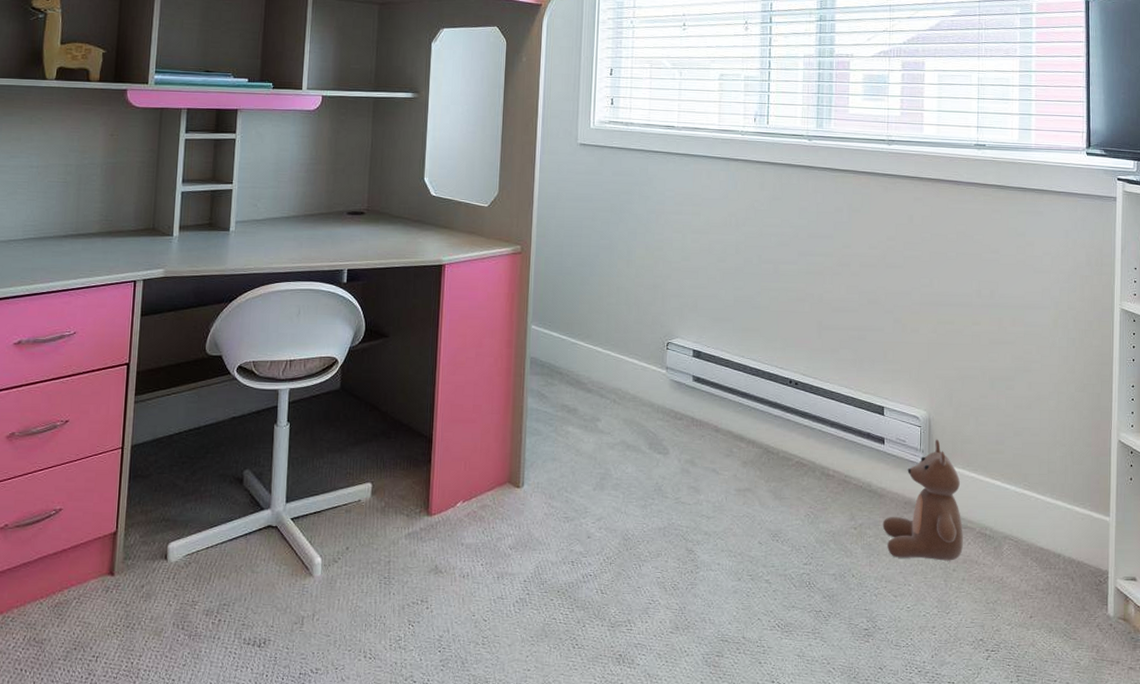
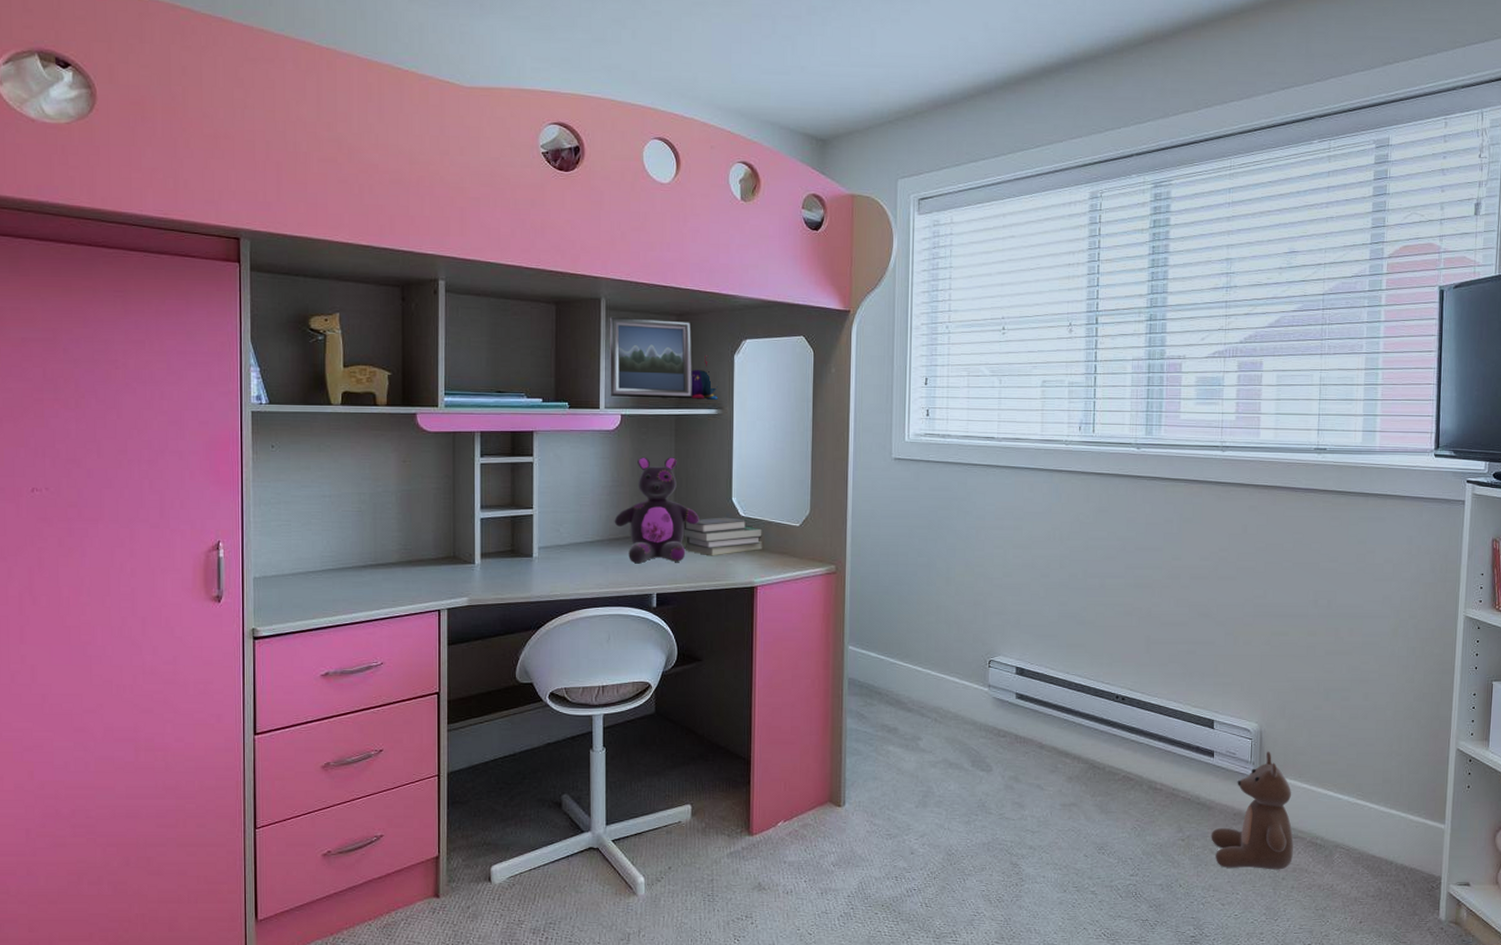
stuffed animal: none [310,136,392,240] -> present [614,457,699,564]
picture frame: none [313,3,393,83] -> present [610,316,693,399]
rabbit: none [361,42,415,84] -> present [661,355,718,400]
books: none [376,196,452,234] -> present [683,517,763,556]

